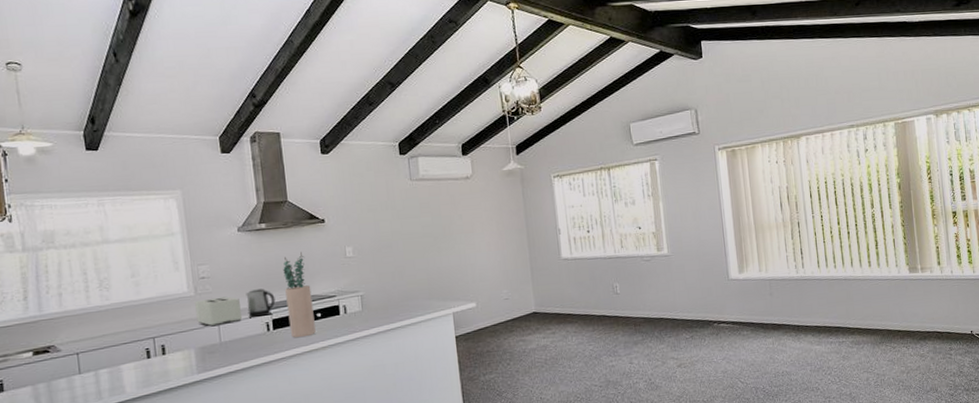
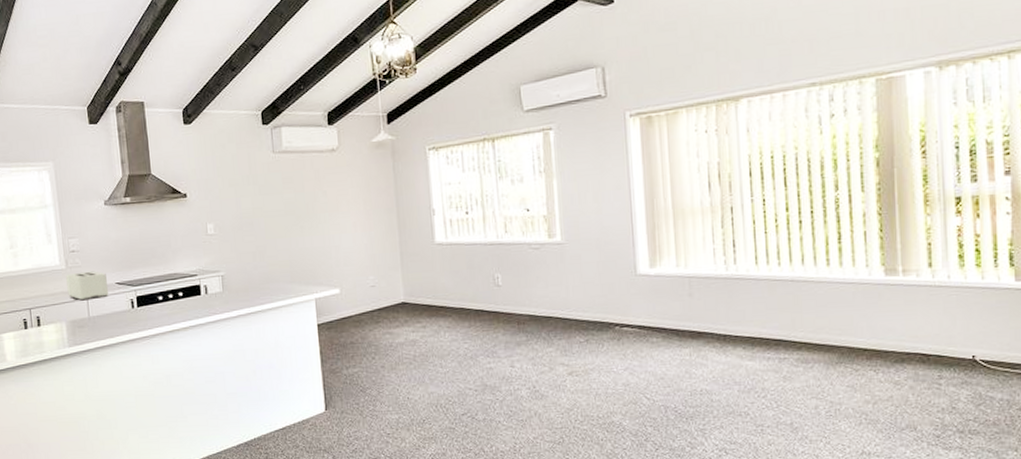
kettle: present [246,288,276,319] -> none [112,264,140,294]
vase: present [283,251,316,339] -> none [146,227,178,317]

